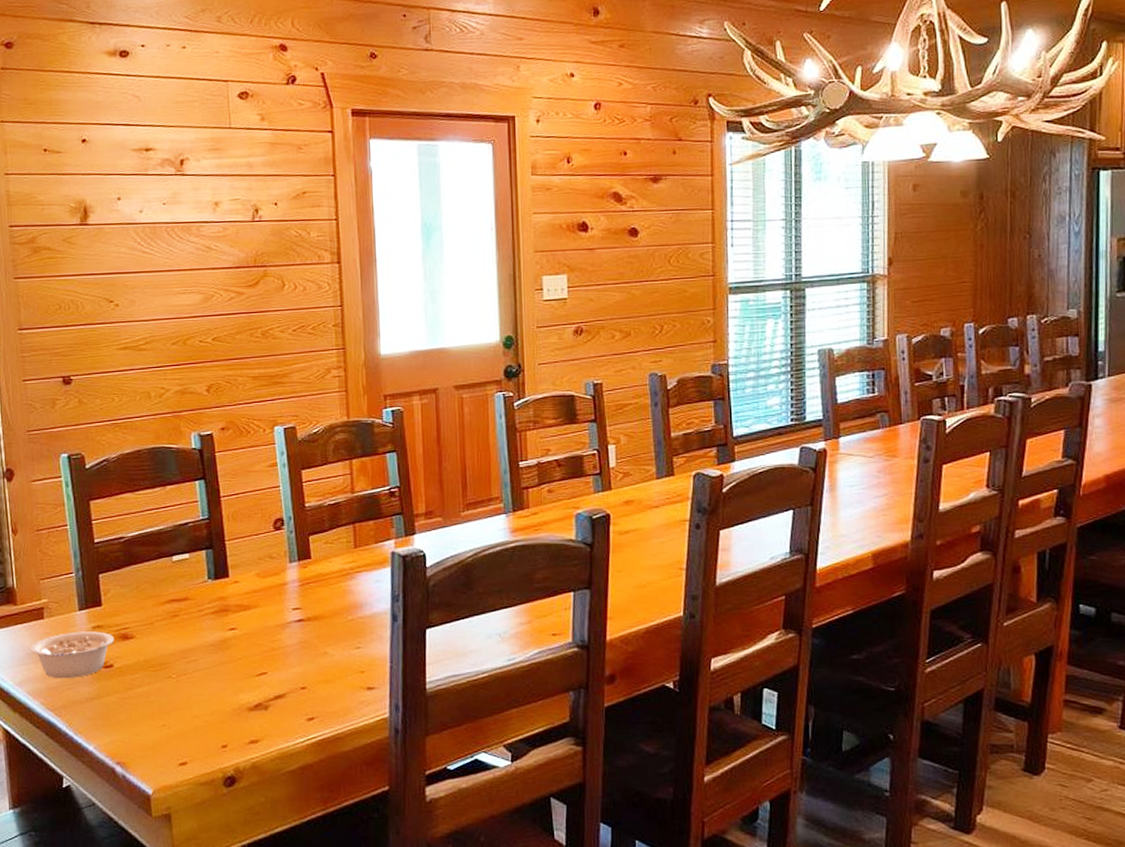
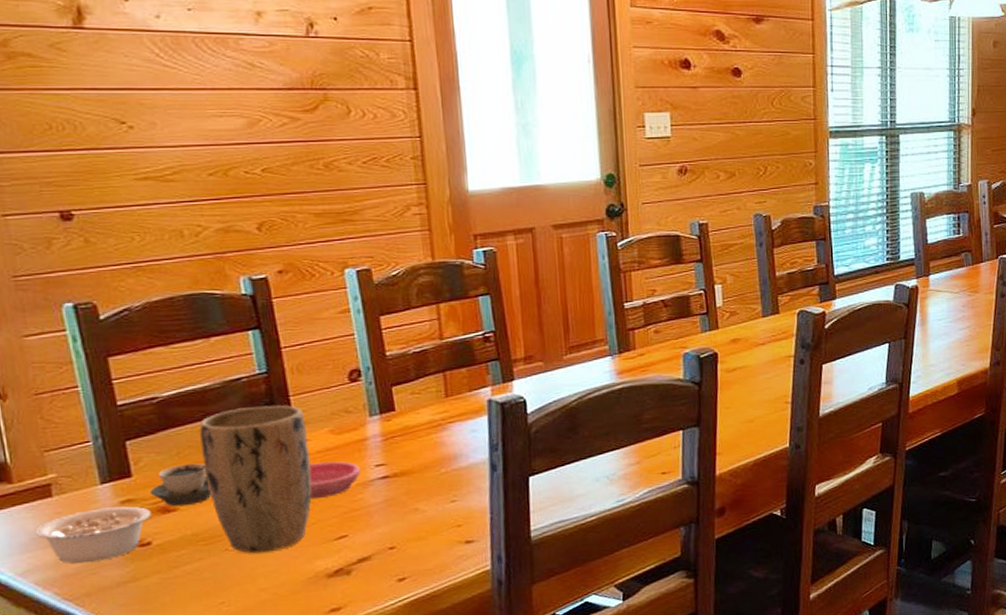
cup: none [114,597,160,635] -> present [149,463,211,507]
plant pot: none [154,548,240,682] -> present [199,405,312,554]
saucer: none [237,603,280,637] -> present [309,461,360,500]

